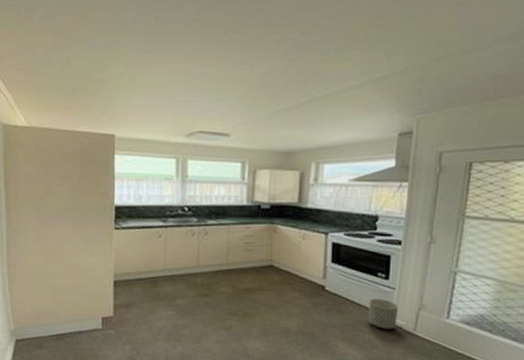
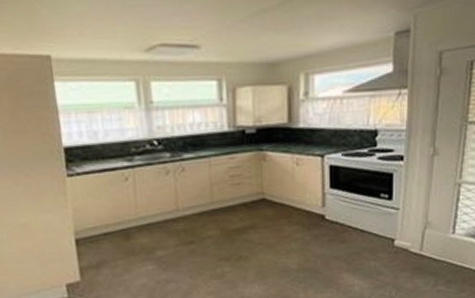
planter: present [367,299,398,329] -> none [372,221,403,254]

